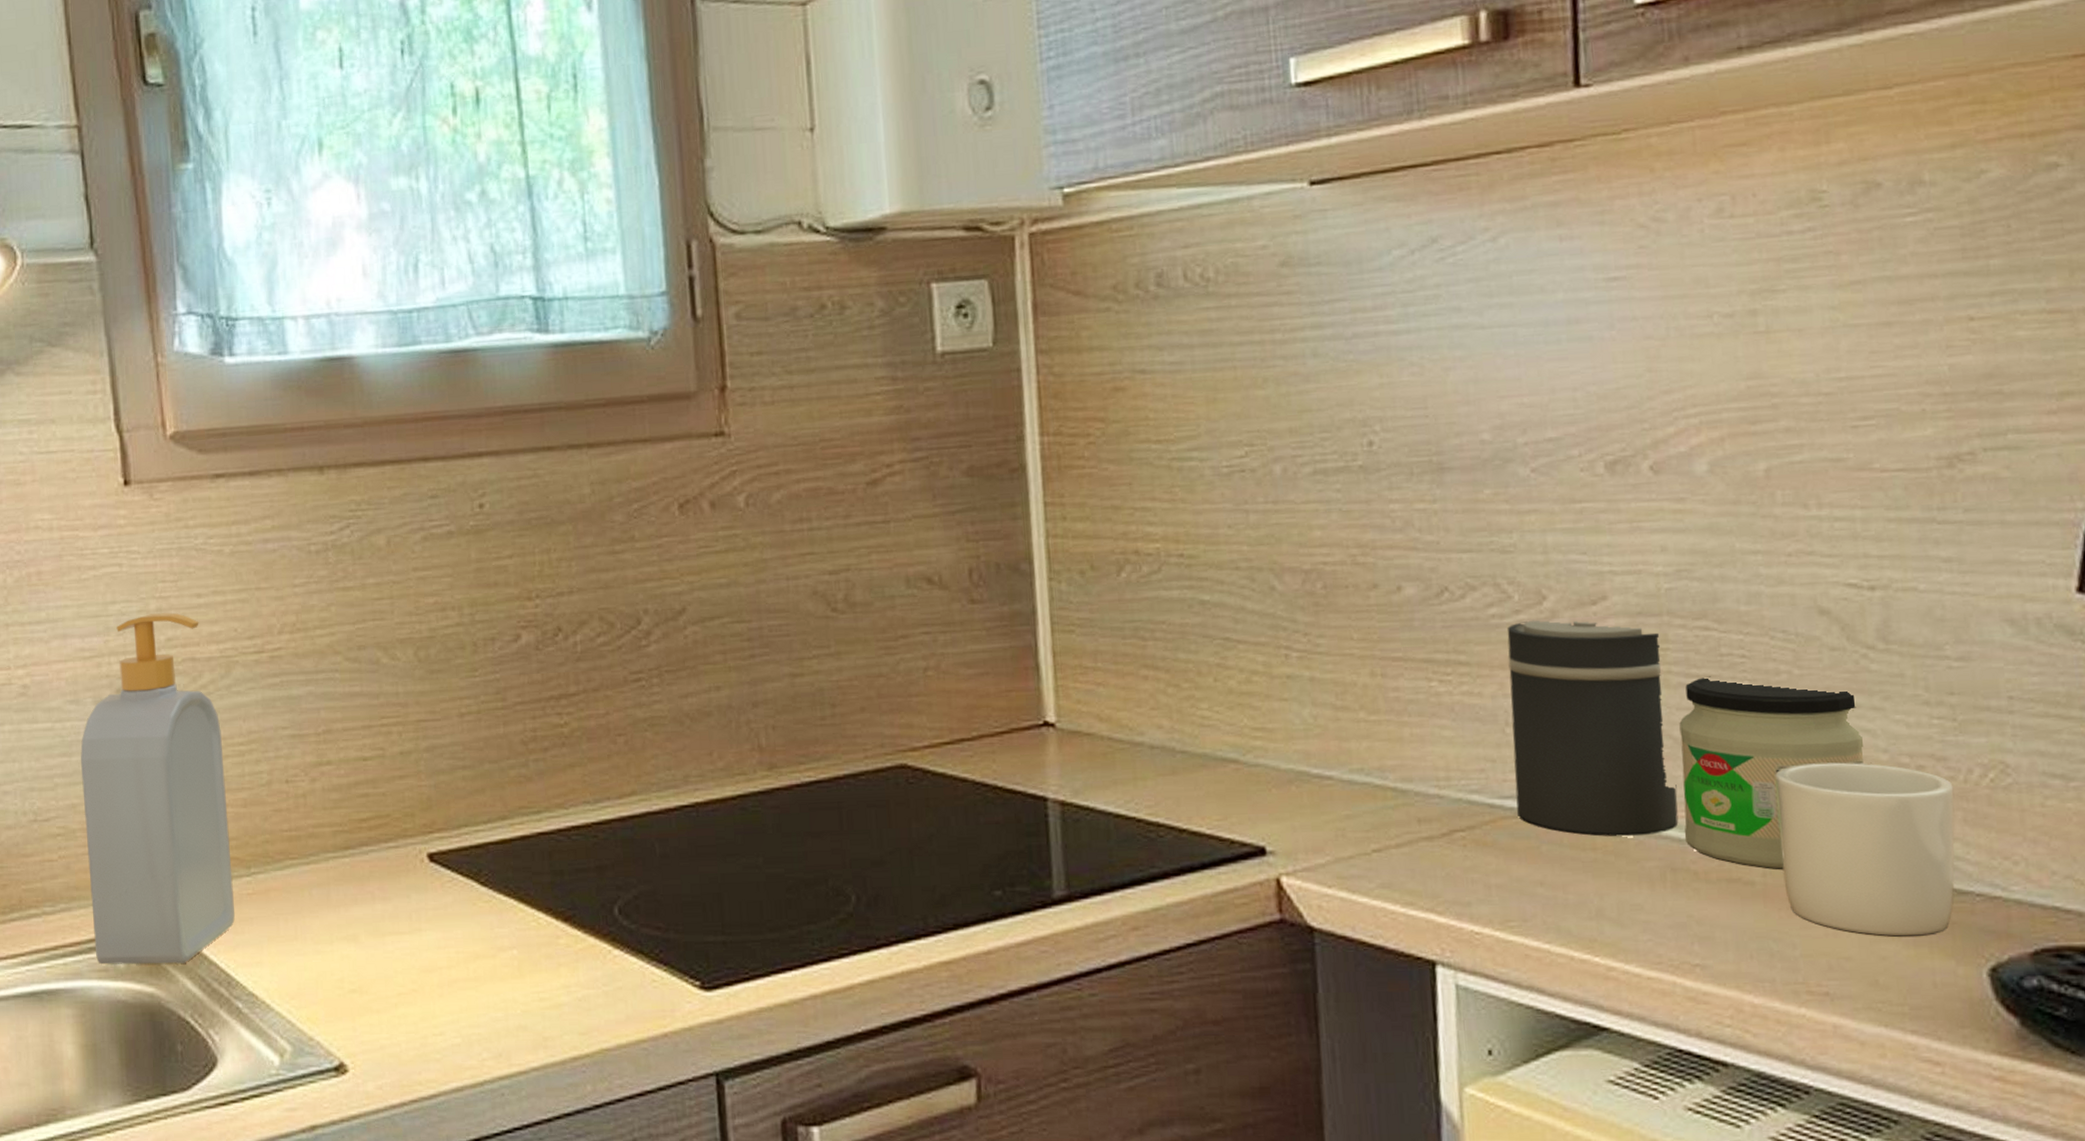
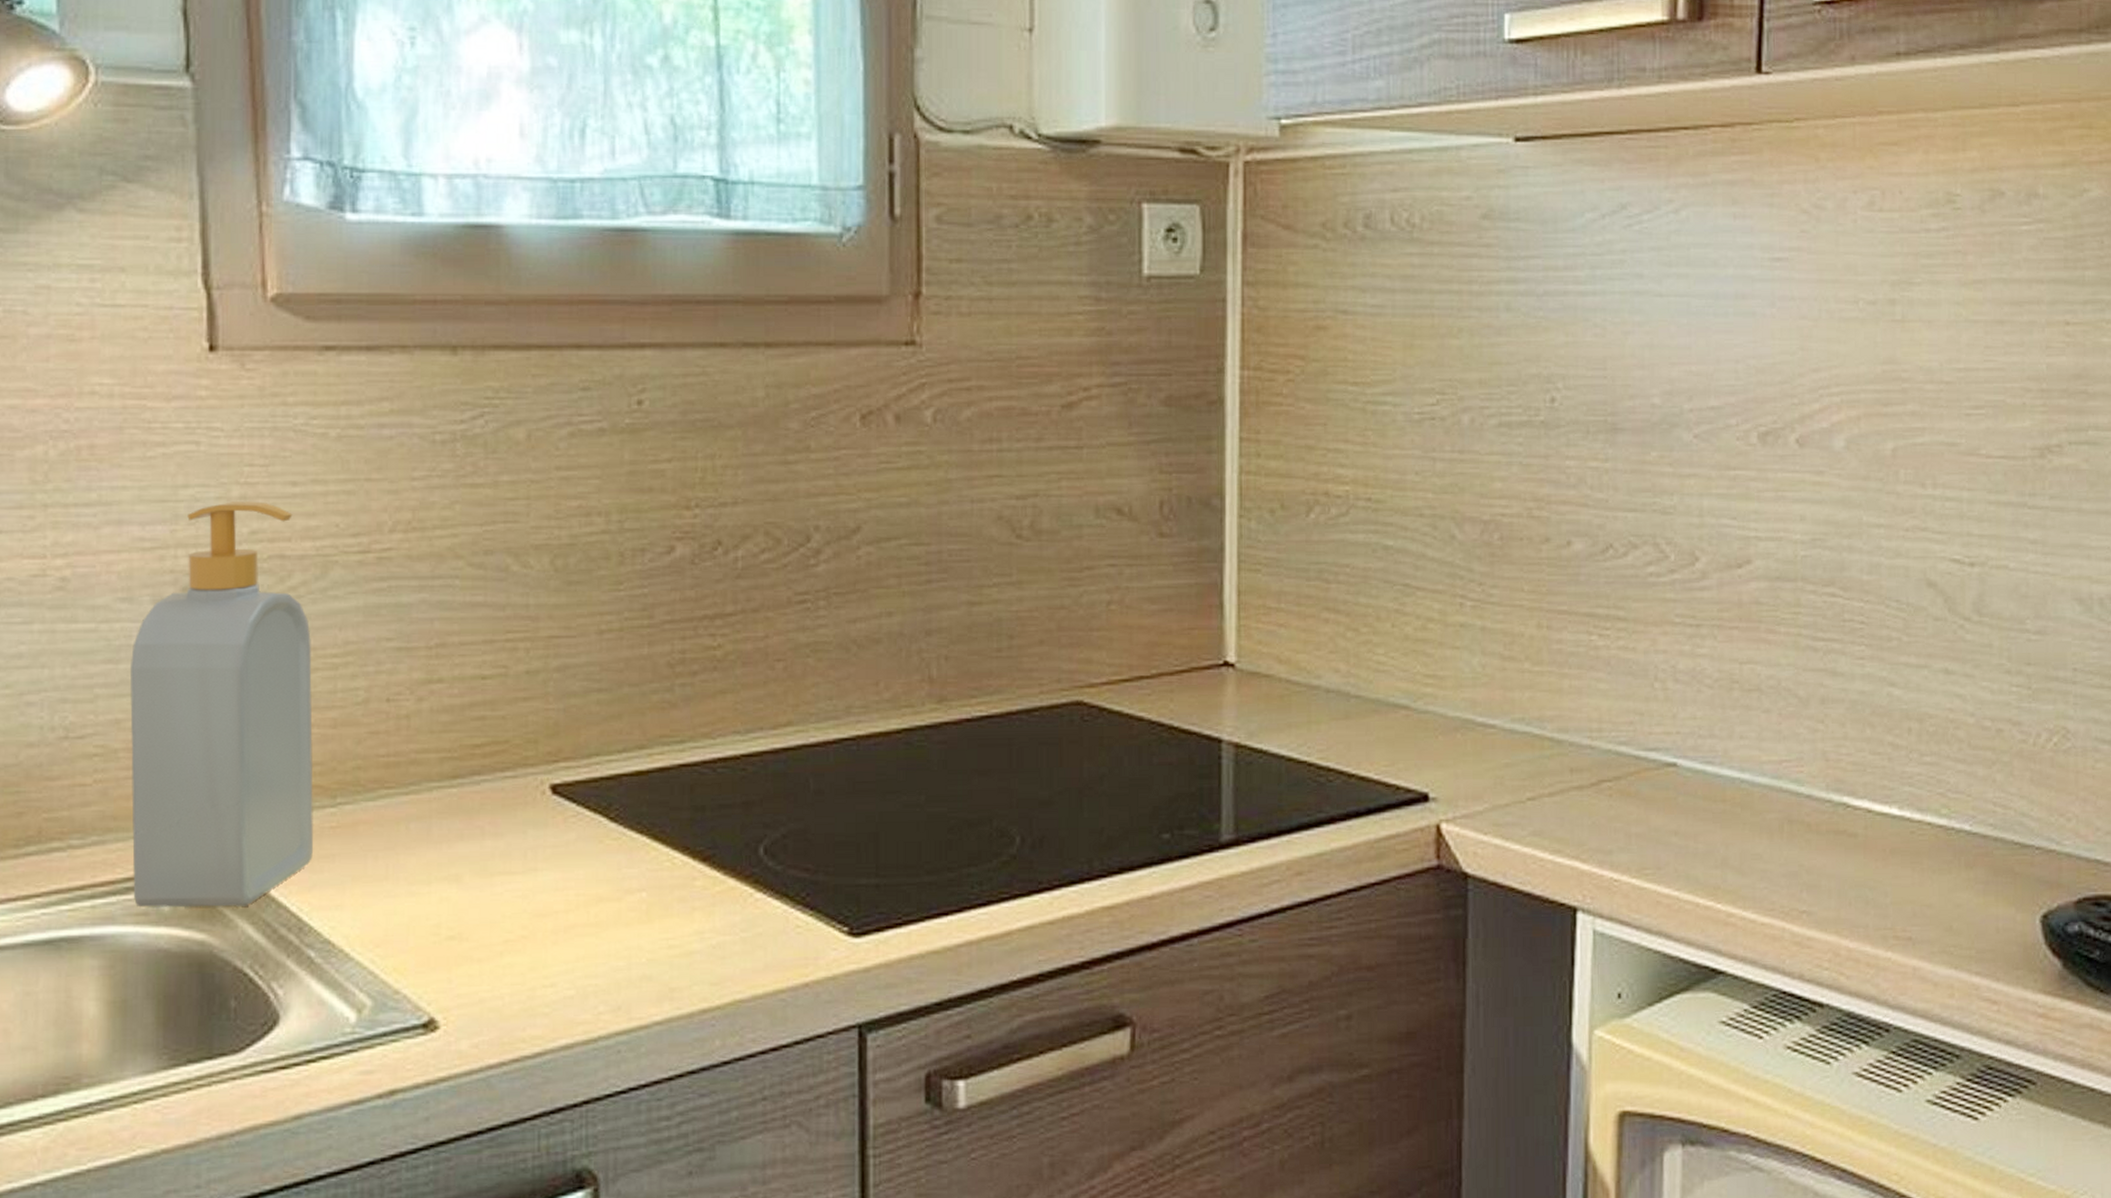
cylinder: present [1507,618,1679,837] -> none [1659,578,1799,790]
jar: present [1679,676,1872,870] -> none [1801,640,1961,824]
mug: present [1775,762,1955,938] -> none [1880,724,2025,887]

